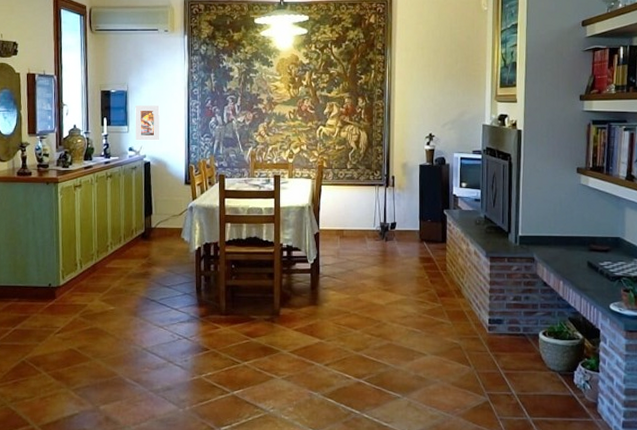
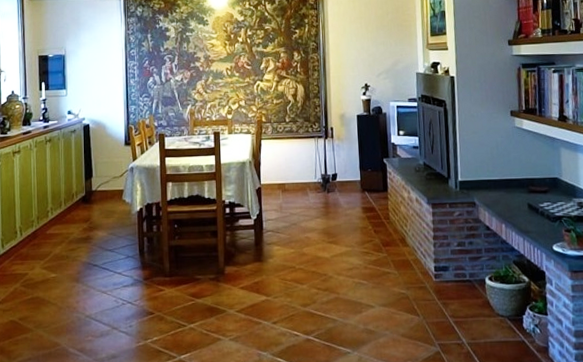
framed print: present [135,105,160,141] -> none [73,68,99,104]

